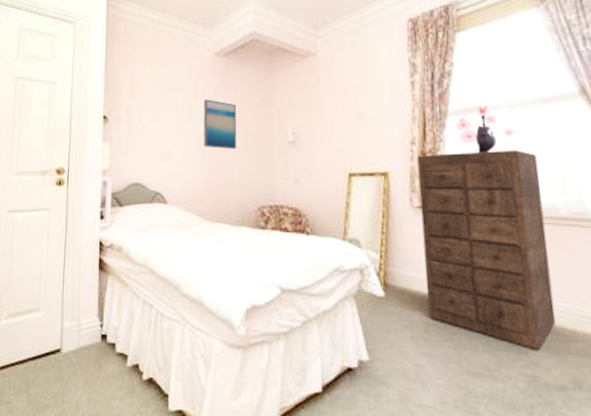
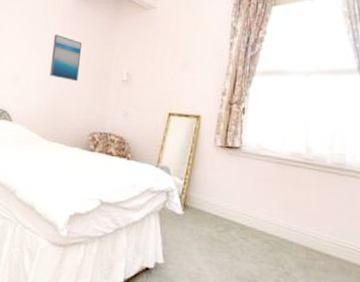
dresser: present [417,150,557,350] -> none [214,104,317,264]
toy figurine: present [455,105,515,154] -> none [259,70,304,109]

